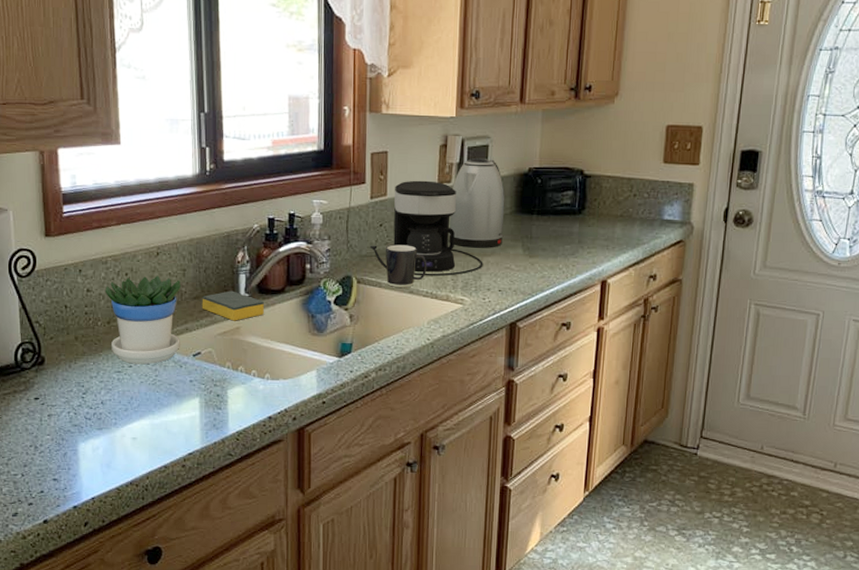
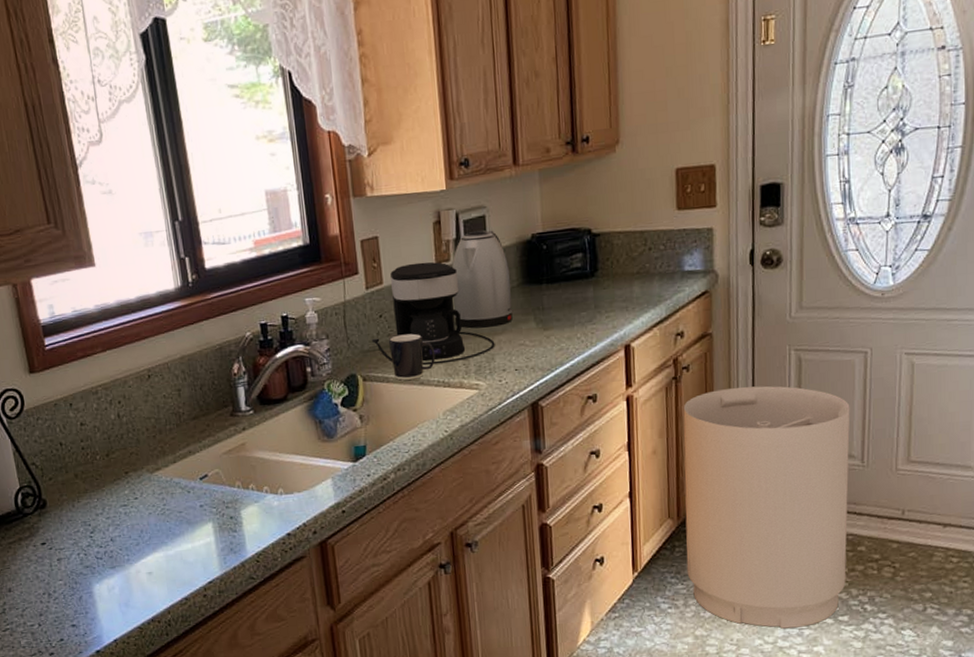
flowerpot: present [104,275,182,365] -> none [99,399,186,496]
sponge: present [202,291,264,321] -> none [201,405,269,438]
trash can: none [634,331,799,560] -> present [683,385,850,629]

